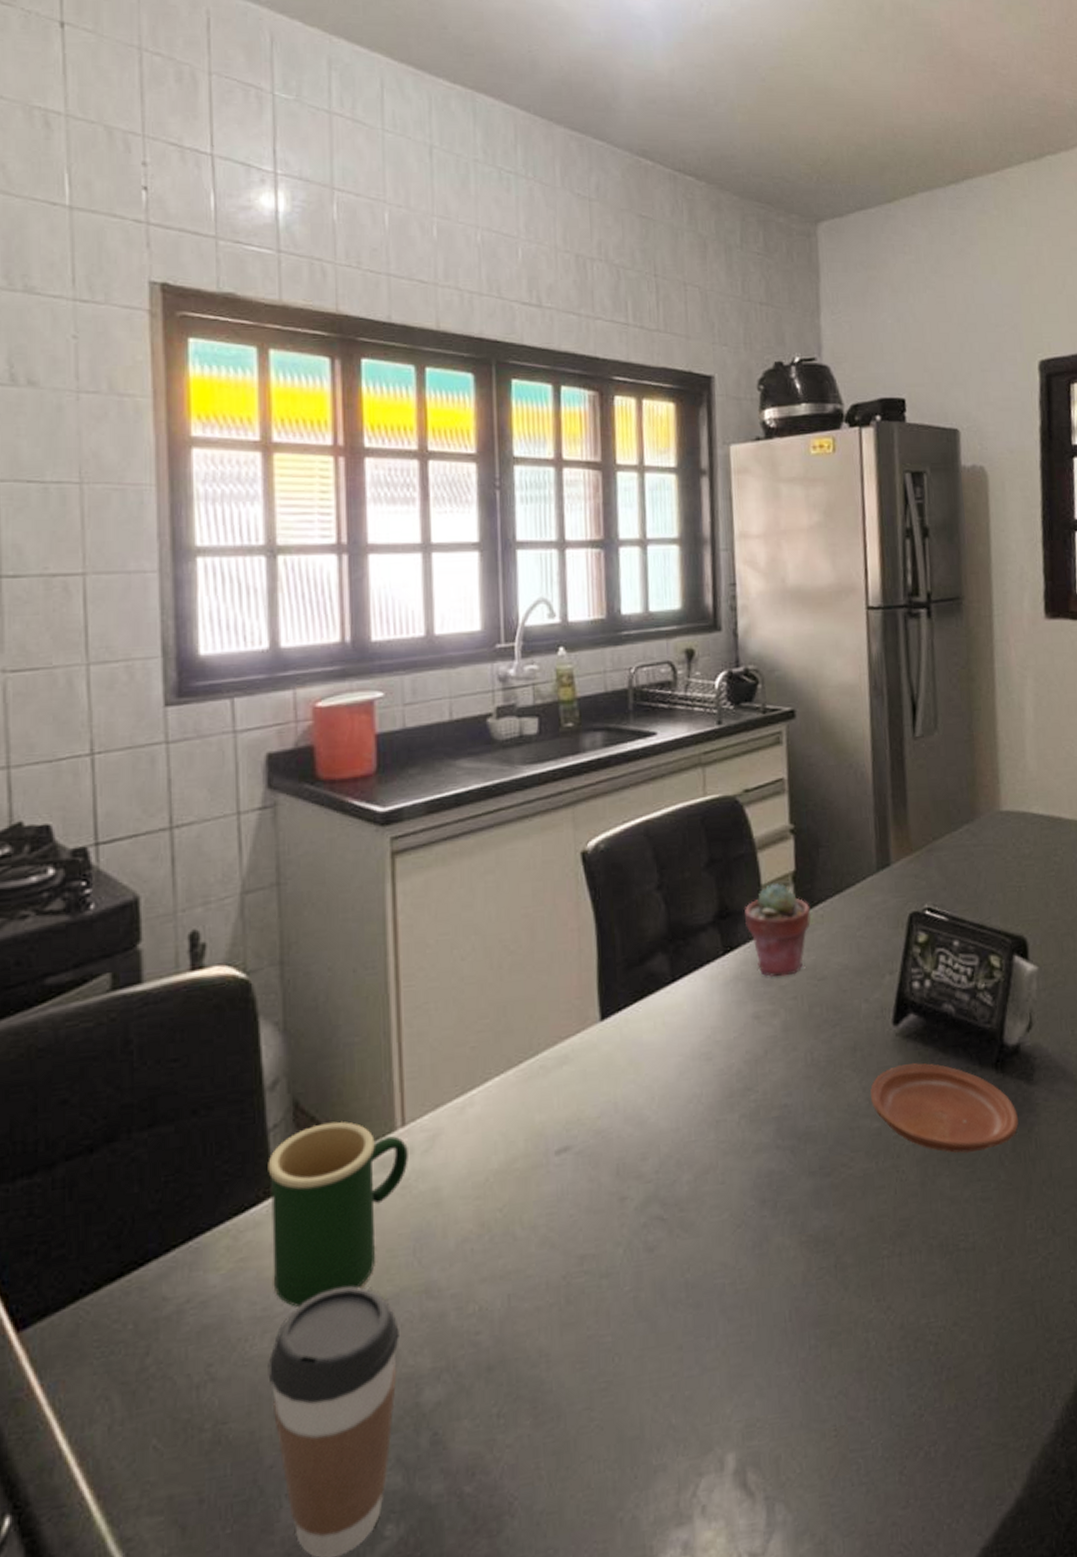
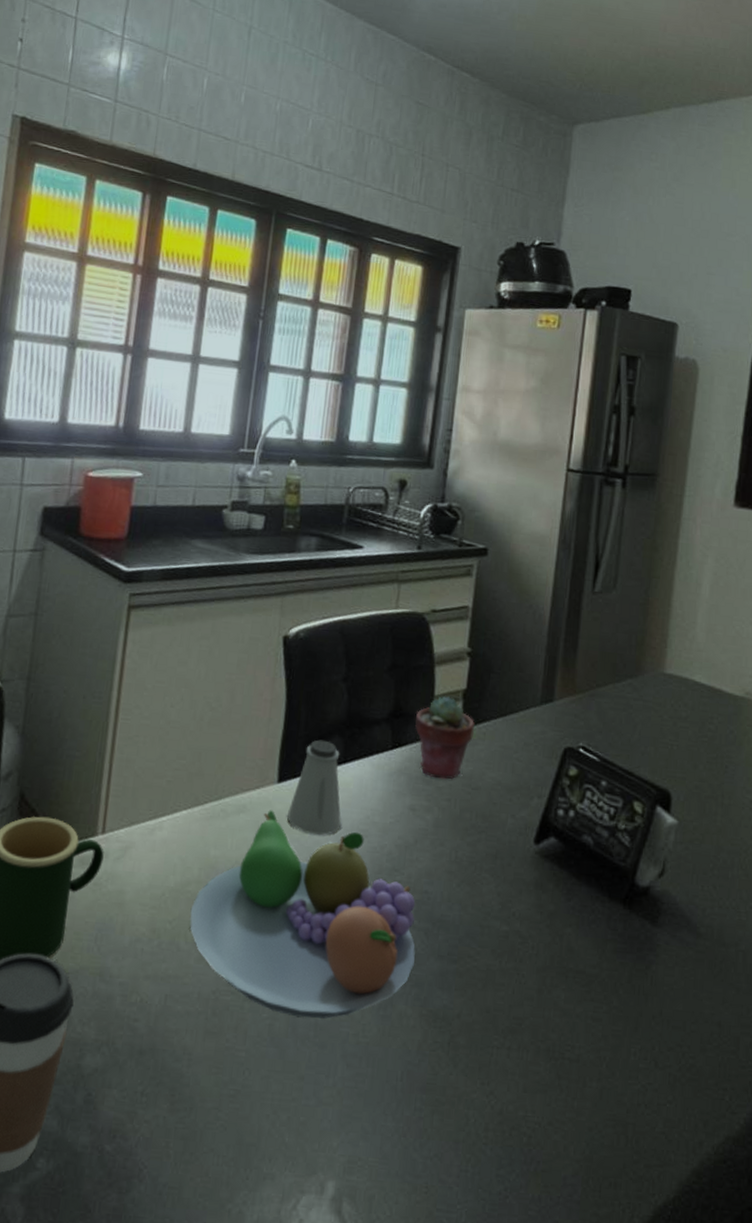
fruit bowl: none [522,1053,785,1282] -> present [189,810,416,1019]
saltshaker: none [617,961,680,1071] -> present [287,739,341,836]
plate: present [870,1063,1019,1154] -> none [504,880,638,975]

